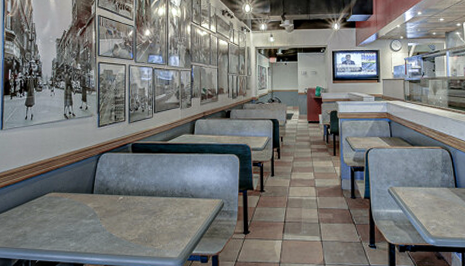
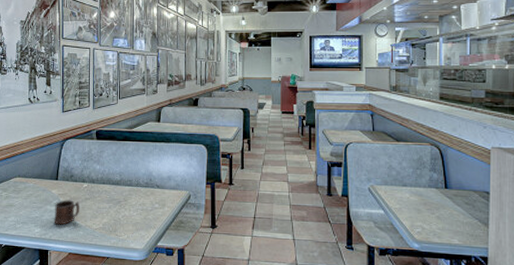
mug: none [89,213,116,238] -> present [54,200,80,225]

